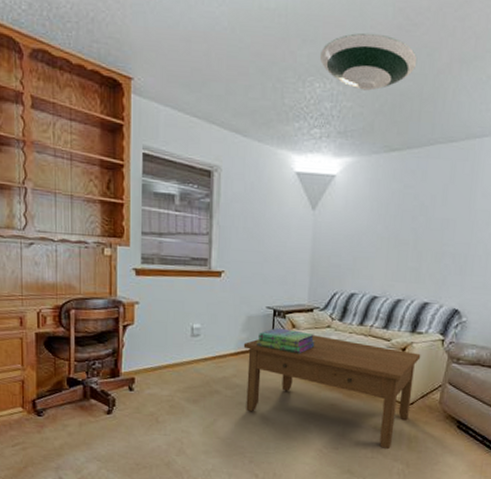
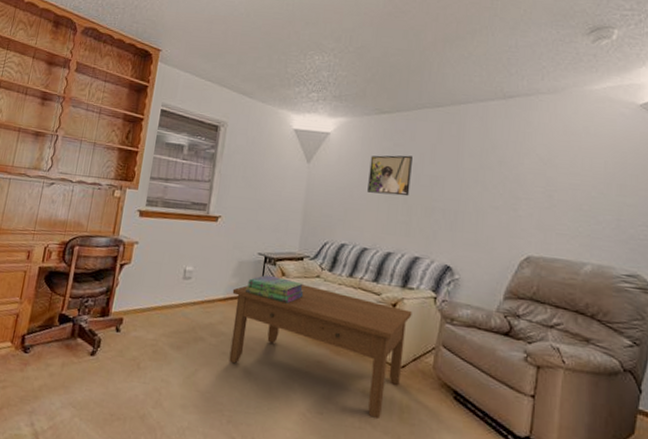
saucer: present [320,32,418,91] -> none [320,17,405,63]
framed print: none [376,197,424,242] -> present [367,155,413,197]

